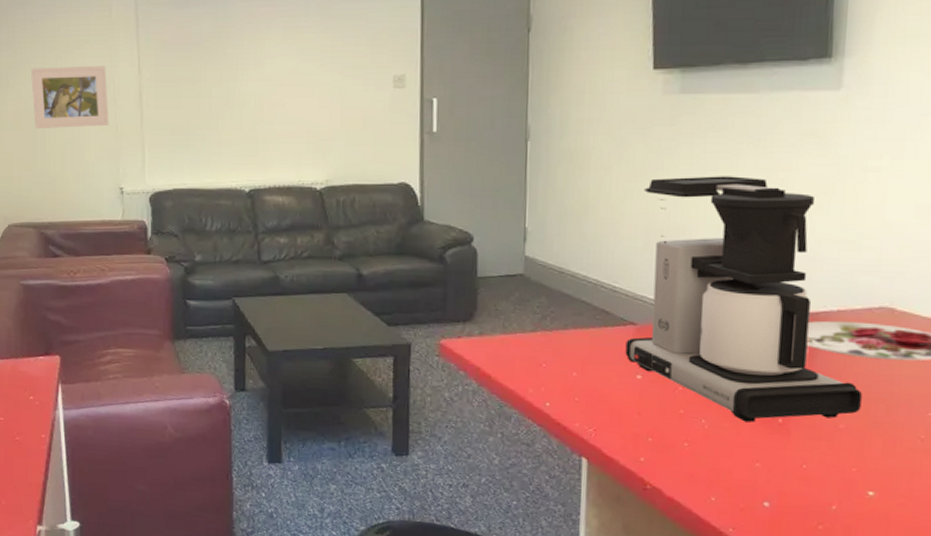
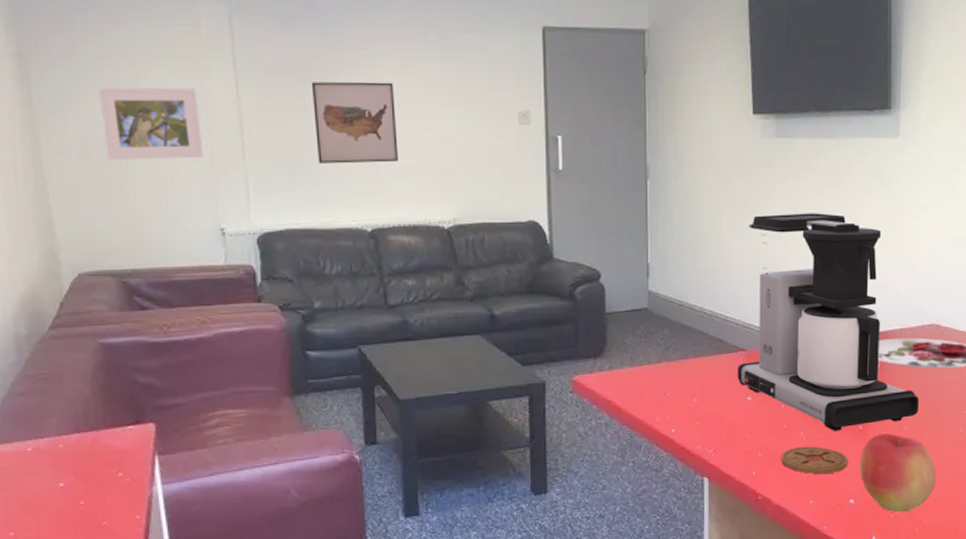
wall art: none [201,52,276,129] -> present [311,82,398,164]
coaster: none [676,435,763,470] -> present [781,446,848,474]
apple: none [777,430,886,526] -> present [859,433,937,513]

